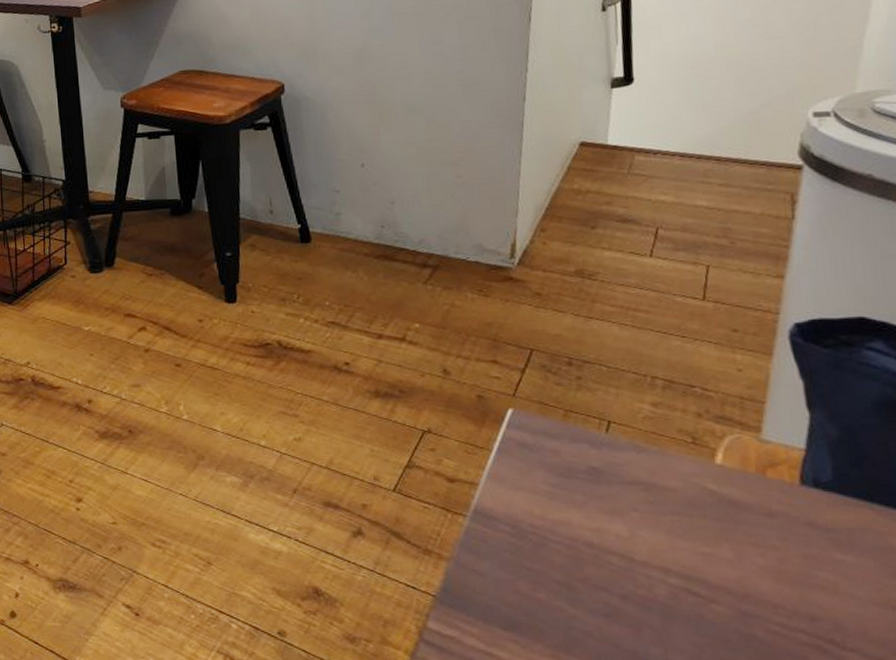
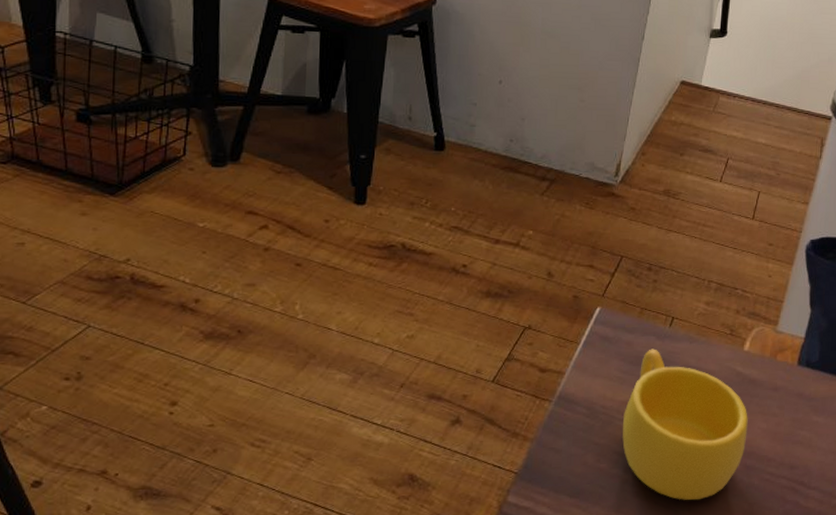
cup: none [559,458,737,650] -> present [622,348,748,501]

